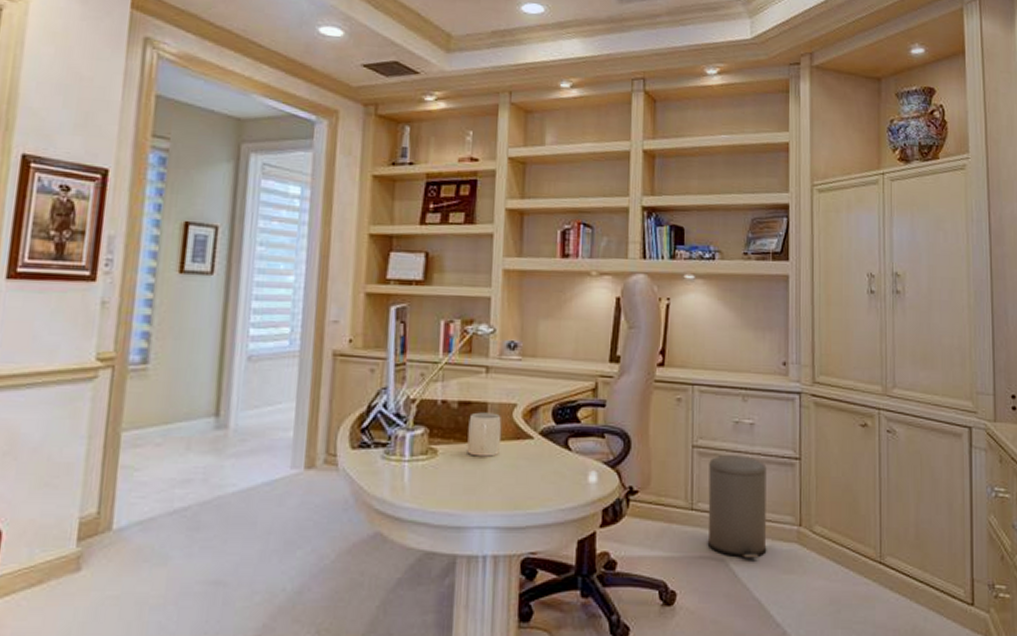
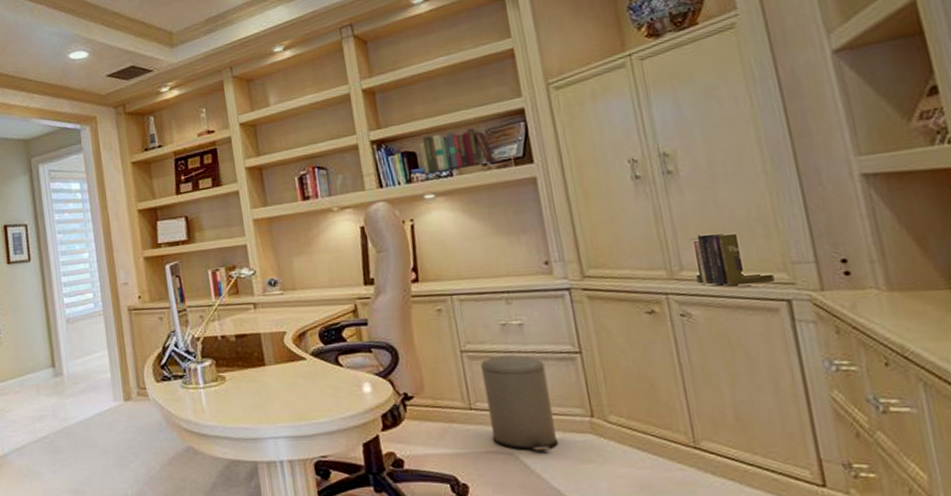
mug: present [467,412,502,457] -> none [247,341,279,379]
books: none [688,212,756,255] -> present [420,128,496,175]
books: none [905,356,962,410] -> present [690,234,774,287]

